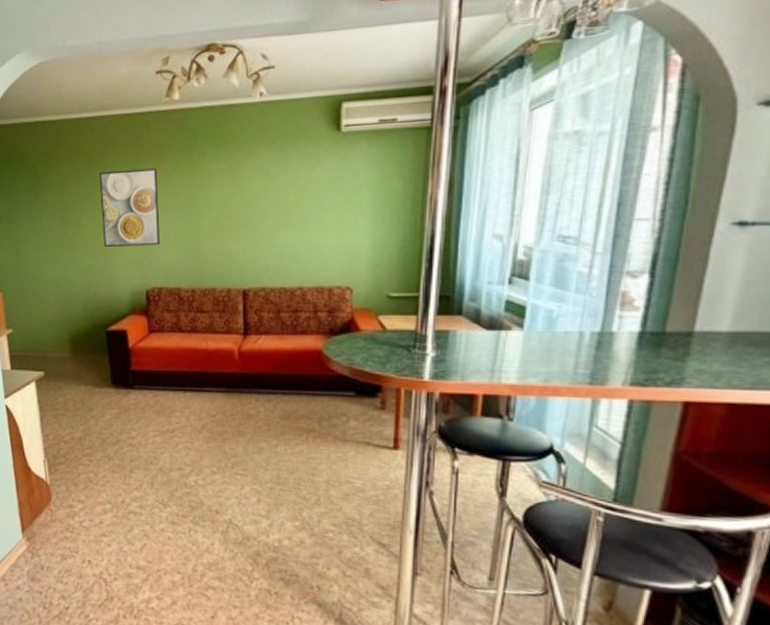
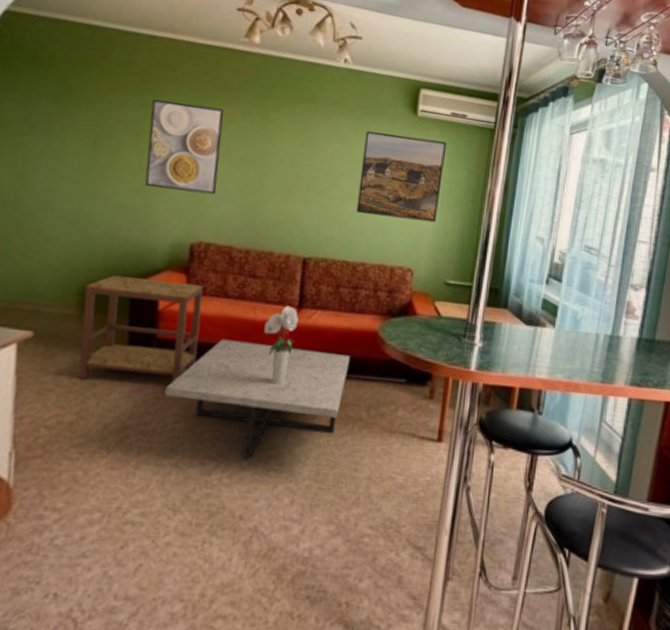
side table: none [73,323,164,406] -> present [78,275,204,383]
coffee table: none [144,367,298,465] -> present [164,339,351,459]
bouquet: none [216,334,245,403] -> present [264,305,299,385]
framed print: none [288,153,377,241] -> present [356,131,447,223]

